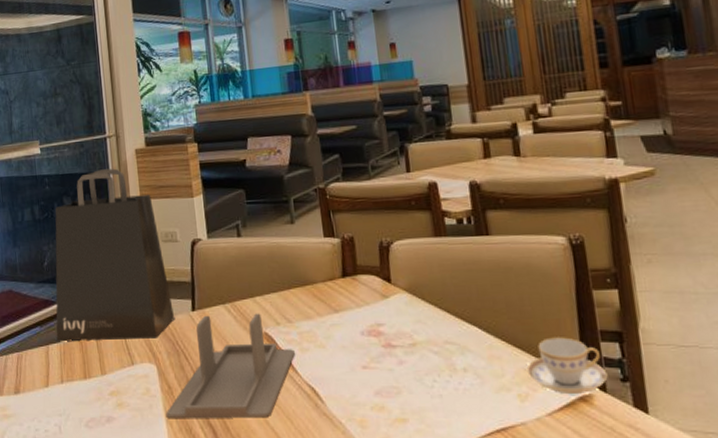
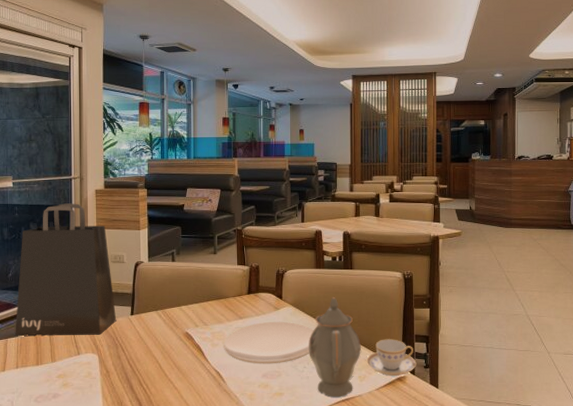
napkin holder: present [166,313,295,418] -> none [102,318,207,394]
plate: none [316,314,442,377] -> present [224,321,314,364]
teapot: none [435,277,517,426] -> present [308,297,361,397]

